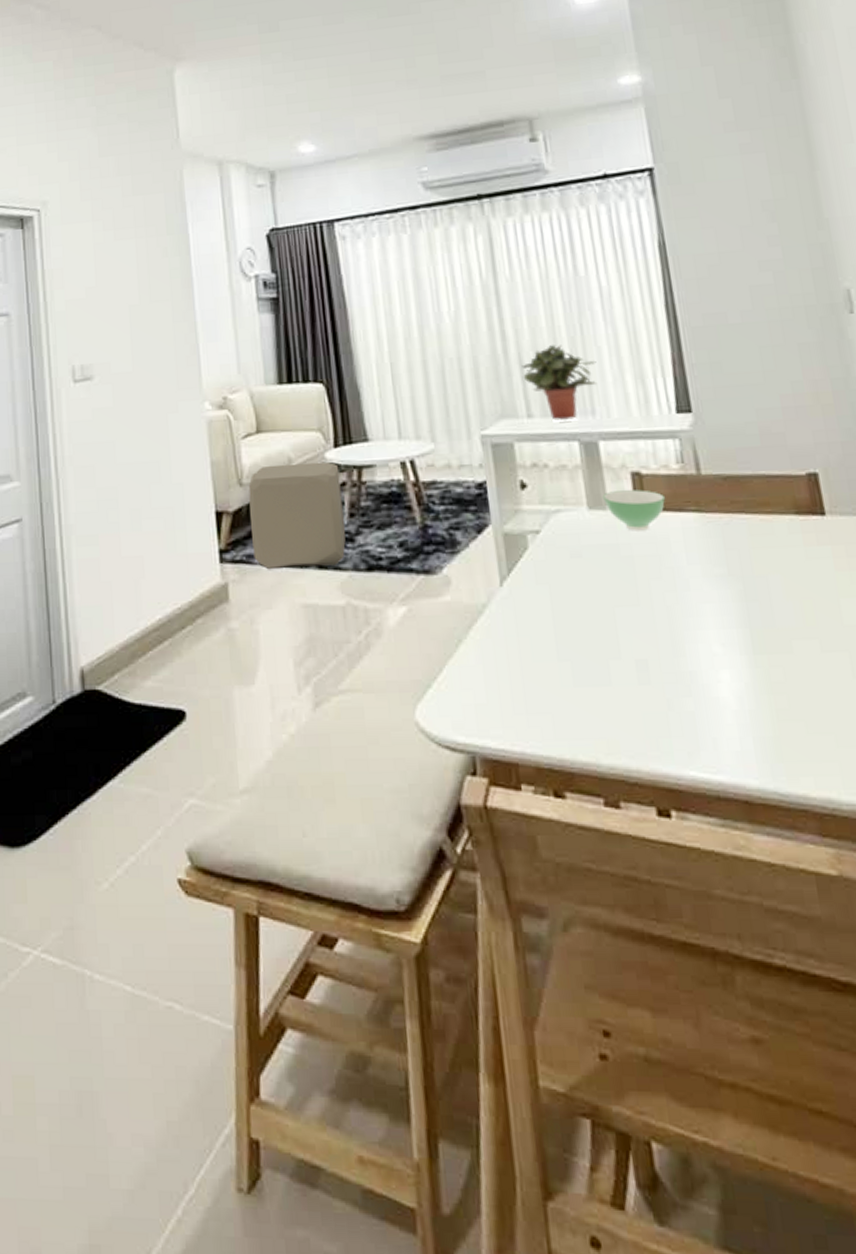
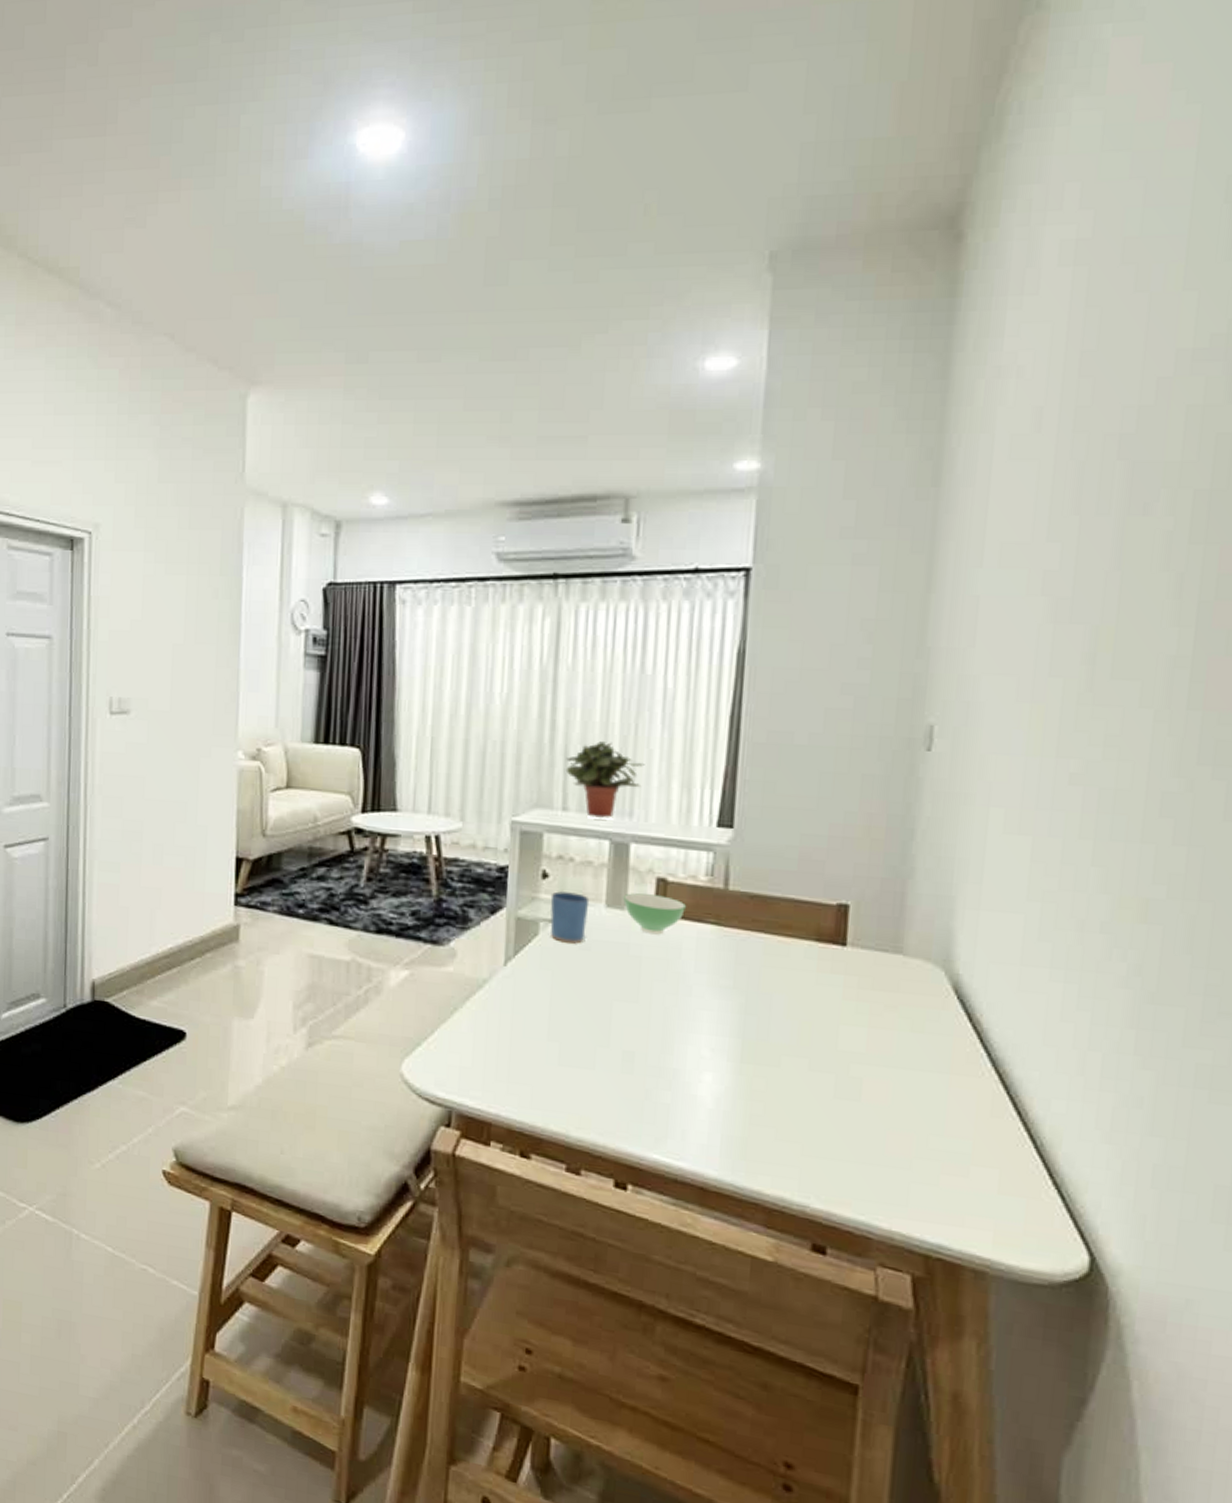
pouf: present [248,462,346,569] -> none [268,821,363,923]
mug: none [532,499,574,553] -> present [549,891,590,943]

